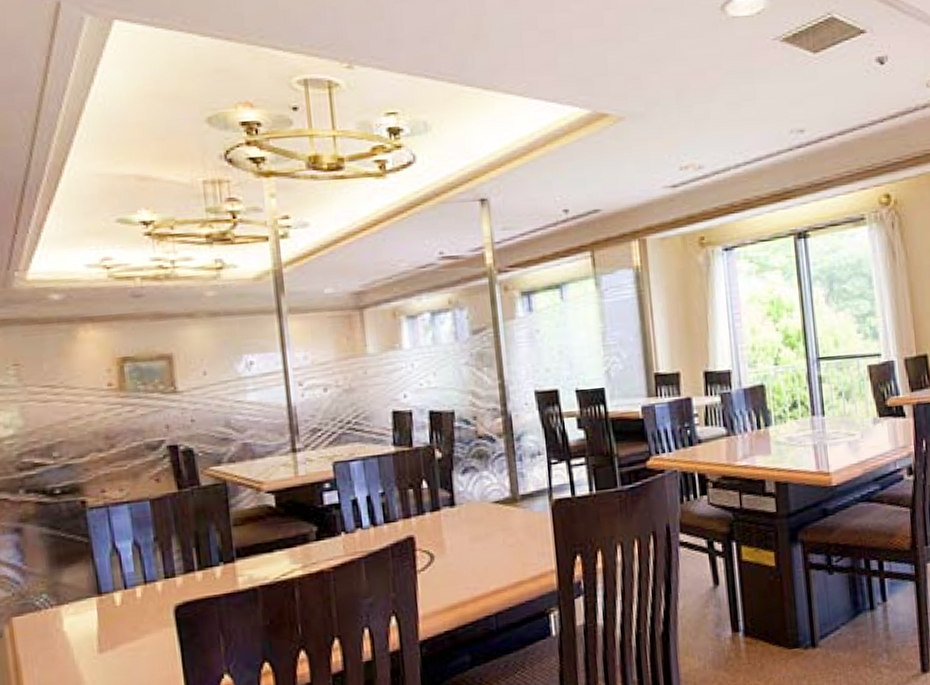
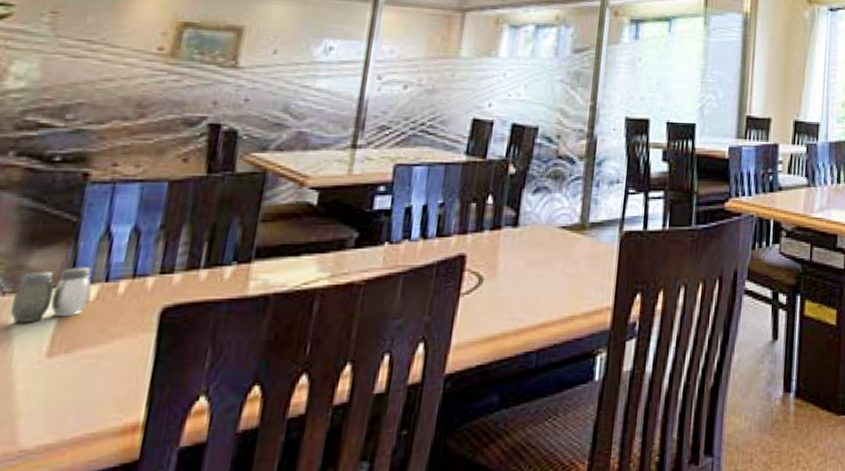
salt and pepper shaker: none [59,578,117,629] -> present [9,267,92,323]

